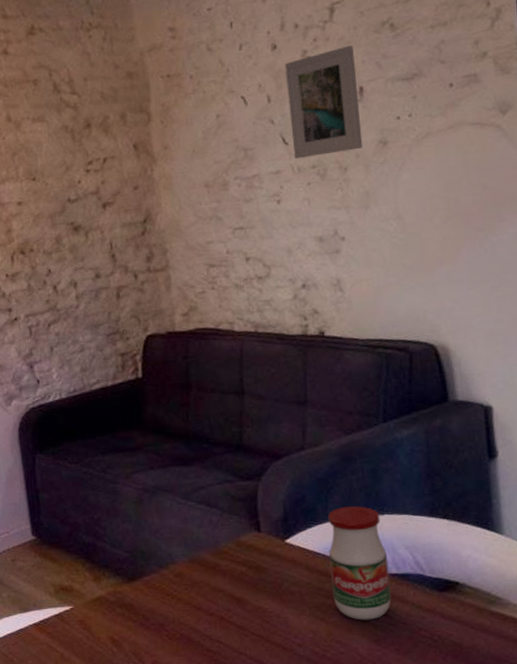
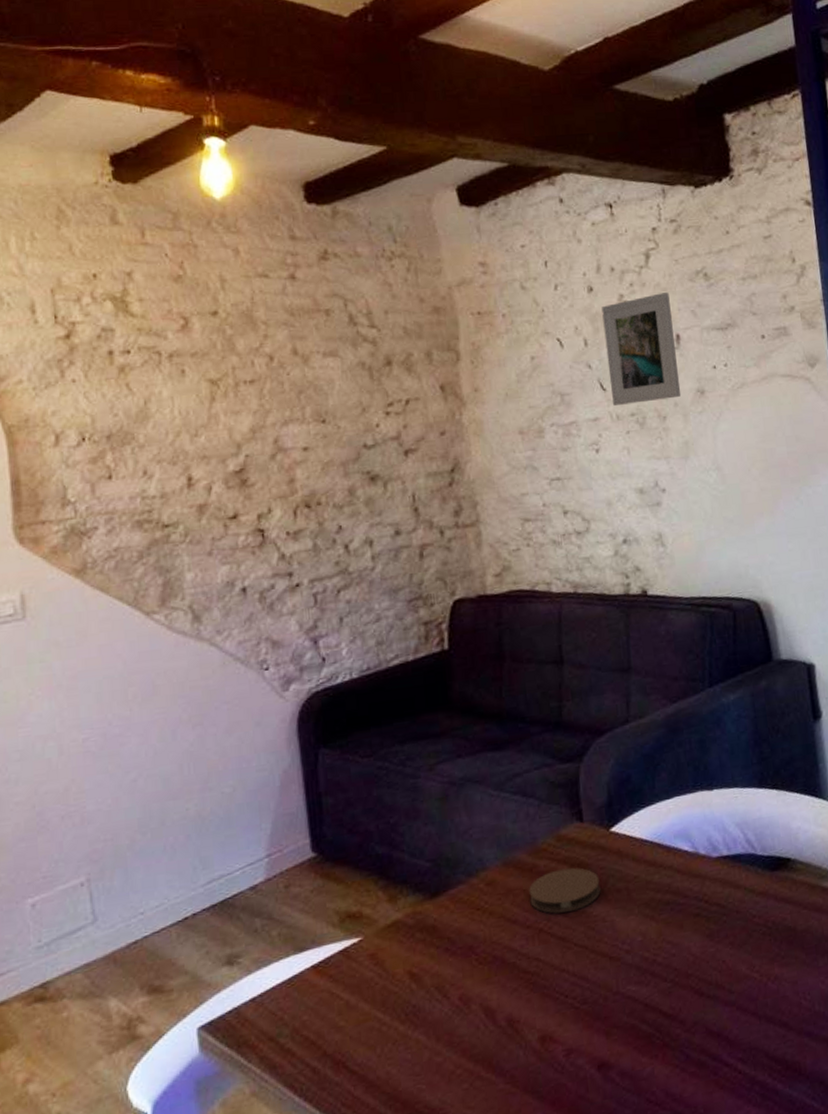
coaster: none [212,569,276,606] -> present [529,867,601,914]
jar: present [328,506,392,620] -> none [655,782,724,914]

